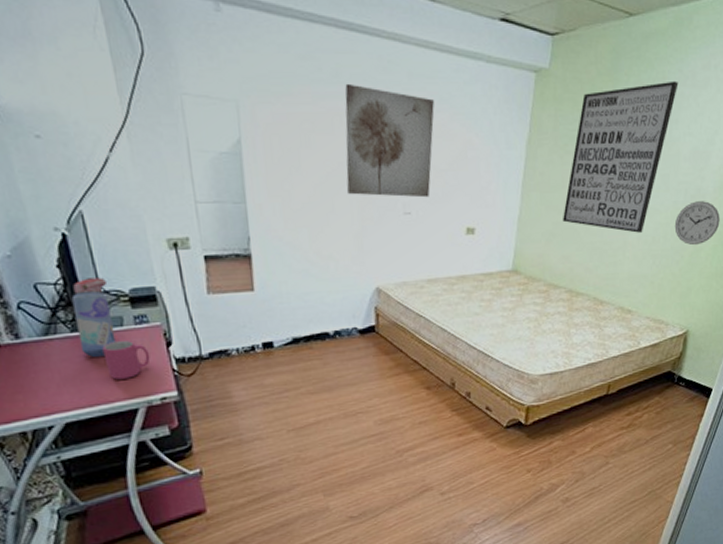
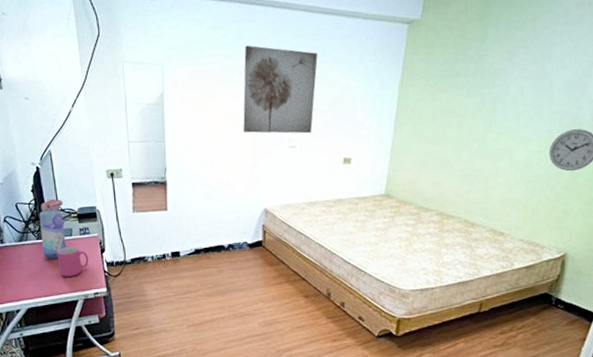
wall art: present [563,80,679,233] -> none [434,20,551,160]

